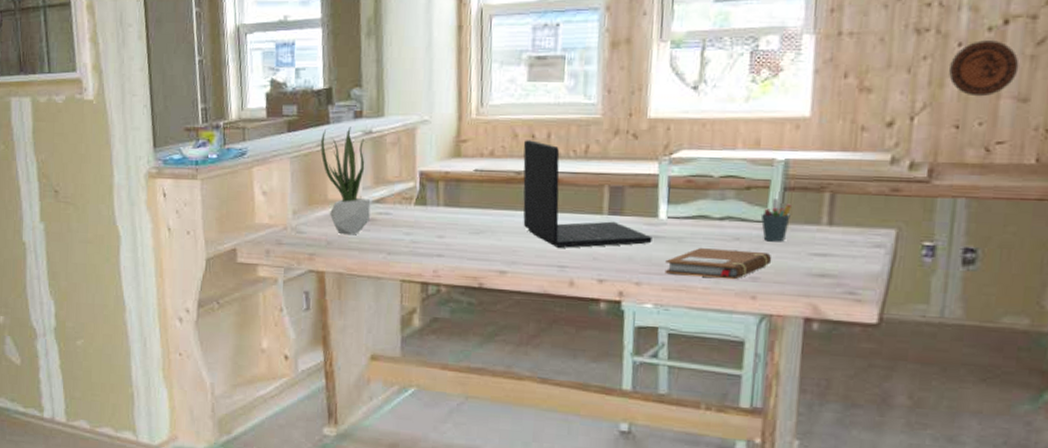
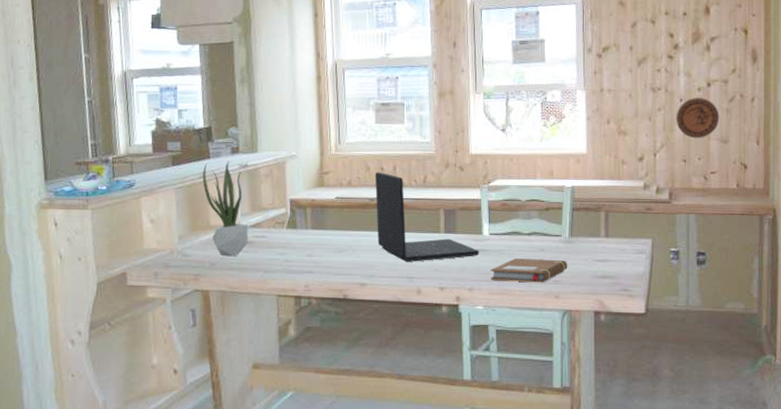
pen holder: present [760,199,792,242] -> none [557,217,579,252]

